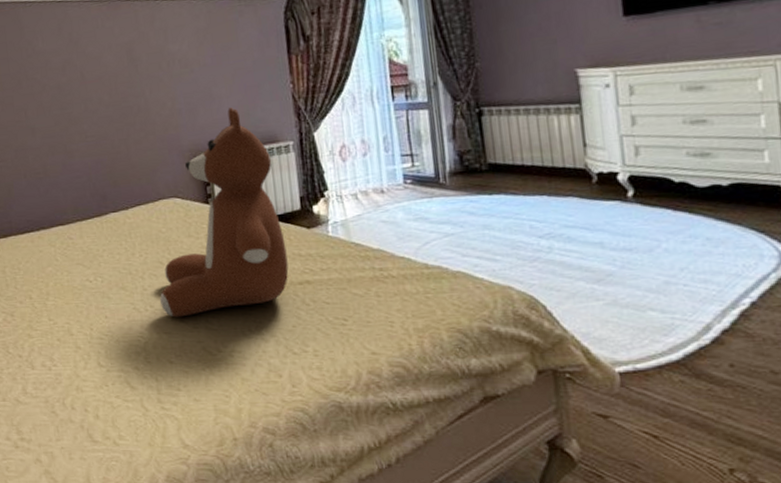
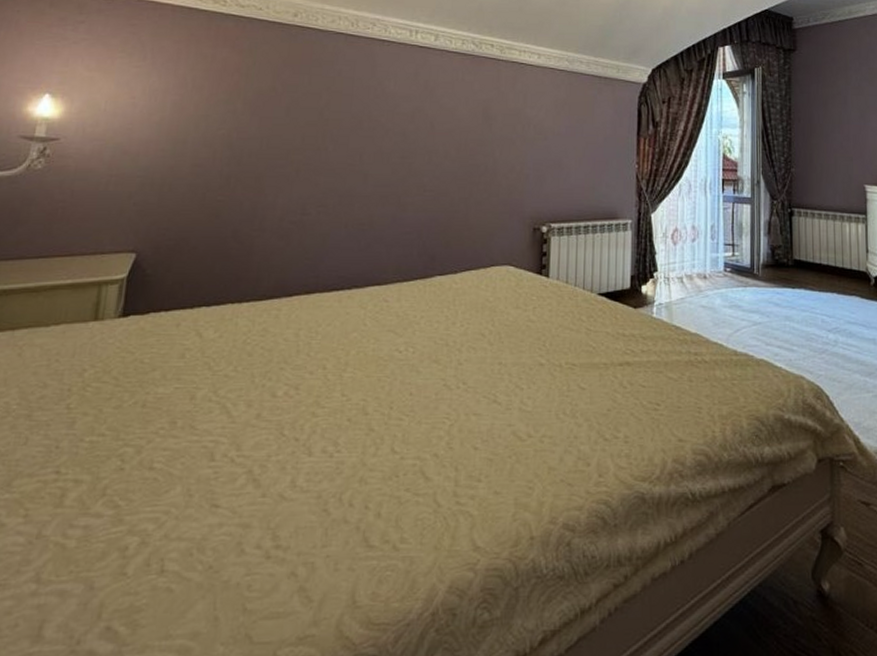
teddy bear: present [160,107,289,318] -> none [475,179,612,397]

